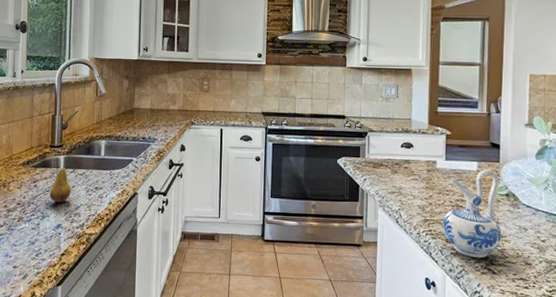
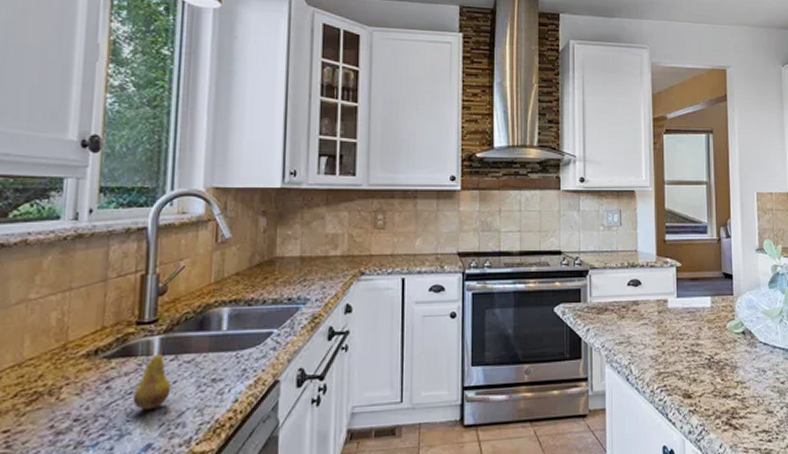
ceramic pitcher: present [442,170,502,258] -> none [678,305,741,413]

